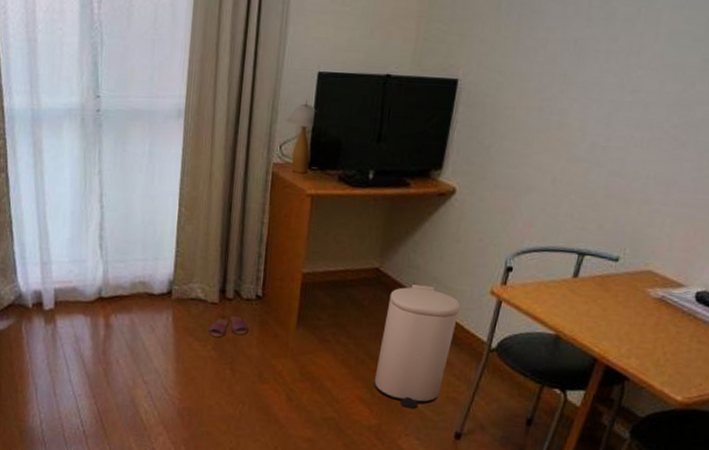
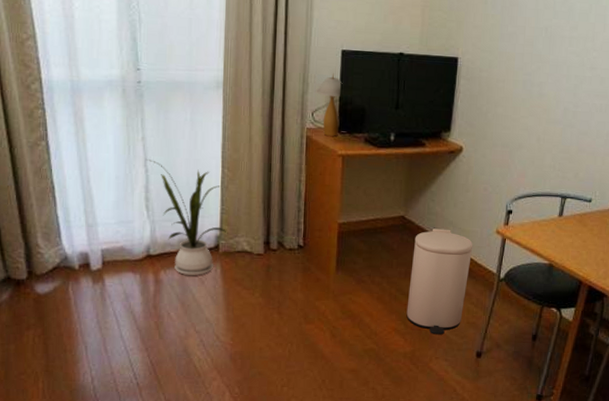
house plant: none [101,195,182,323] -> present [146,159,228,277]
slippers: present [208,315,248,338] -> none [255,264,292,285]

